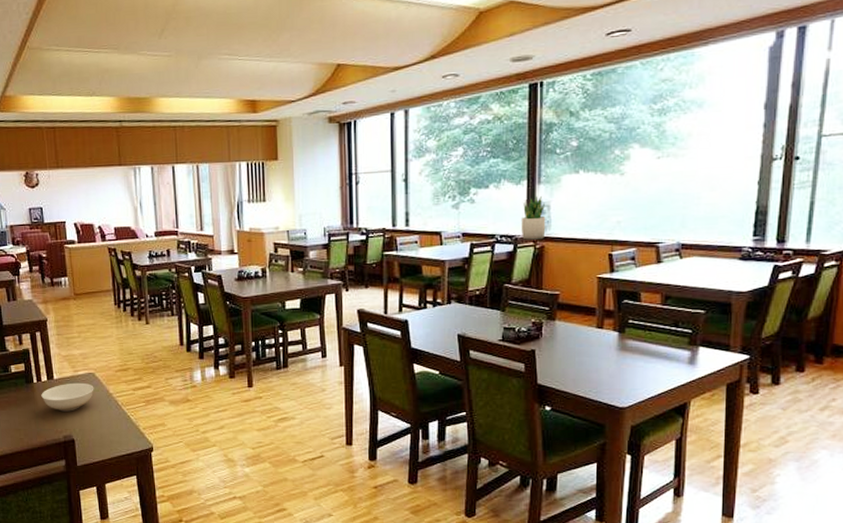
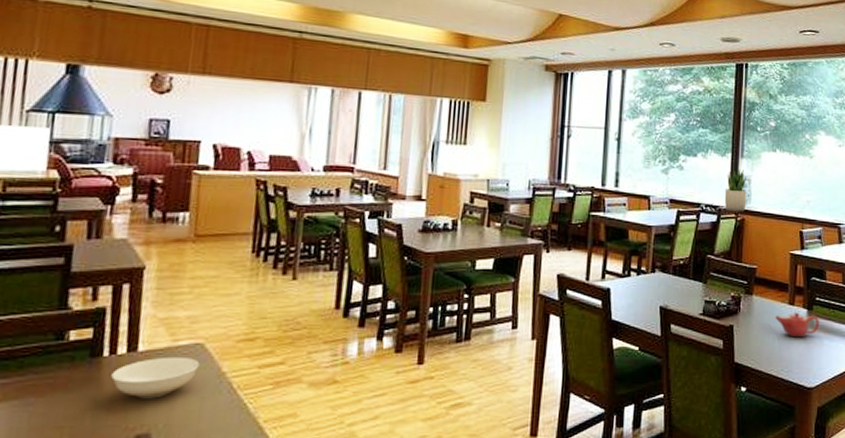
teapot: none [581,335,633,360] -> present [775,312,819,338]

